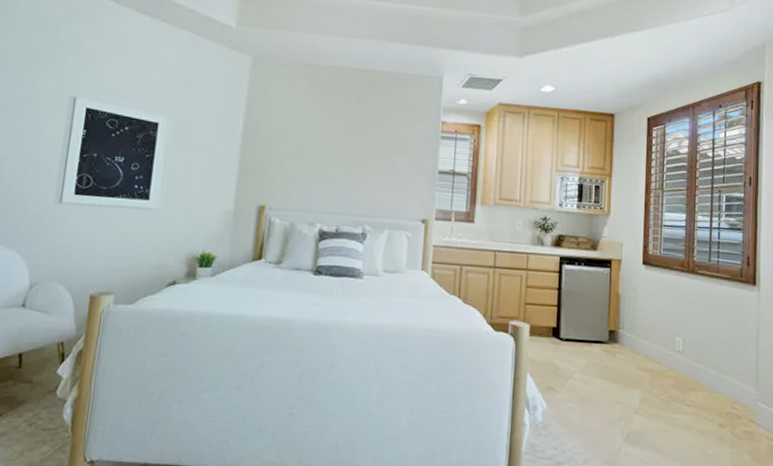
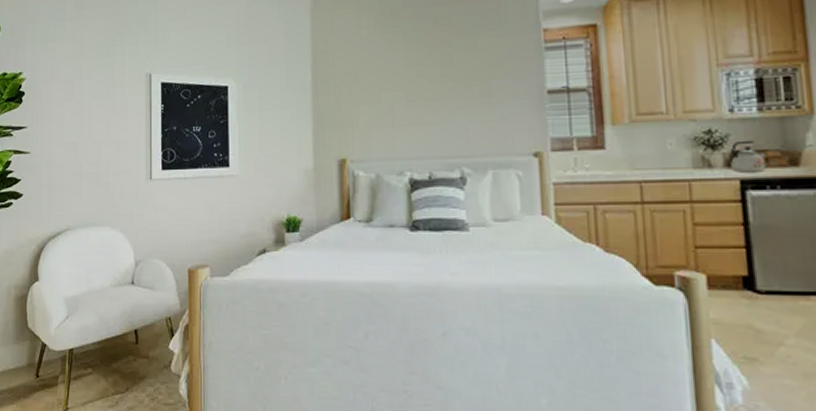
kettle: none [555,228,578,253] -> present [730,140,767,174]

